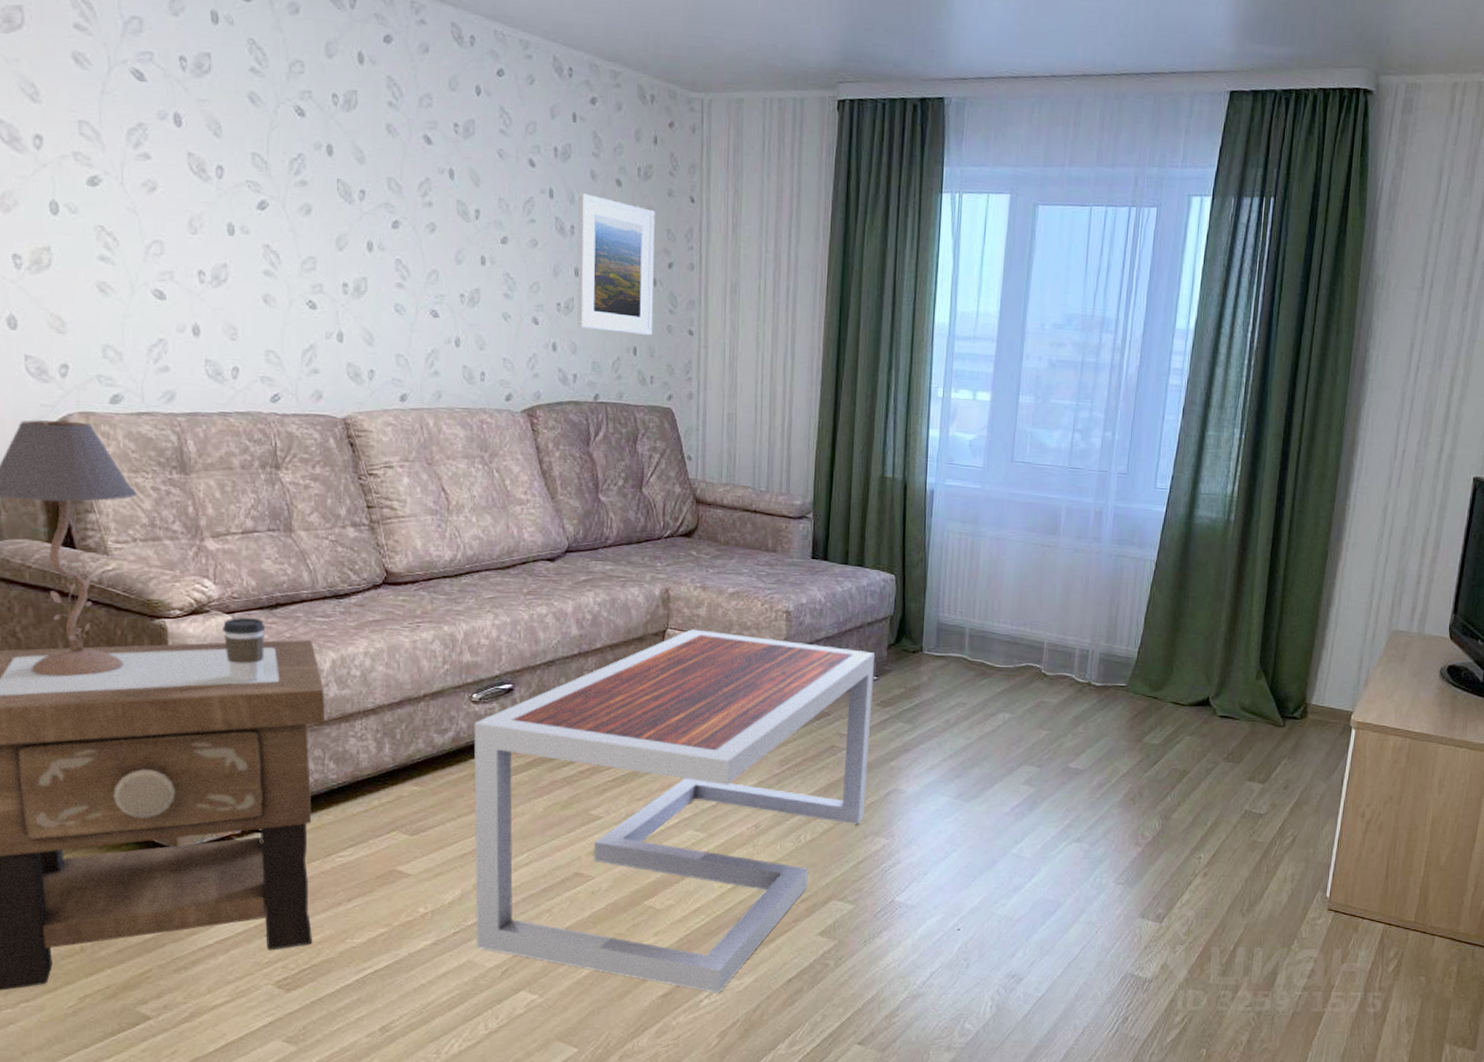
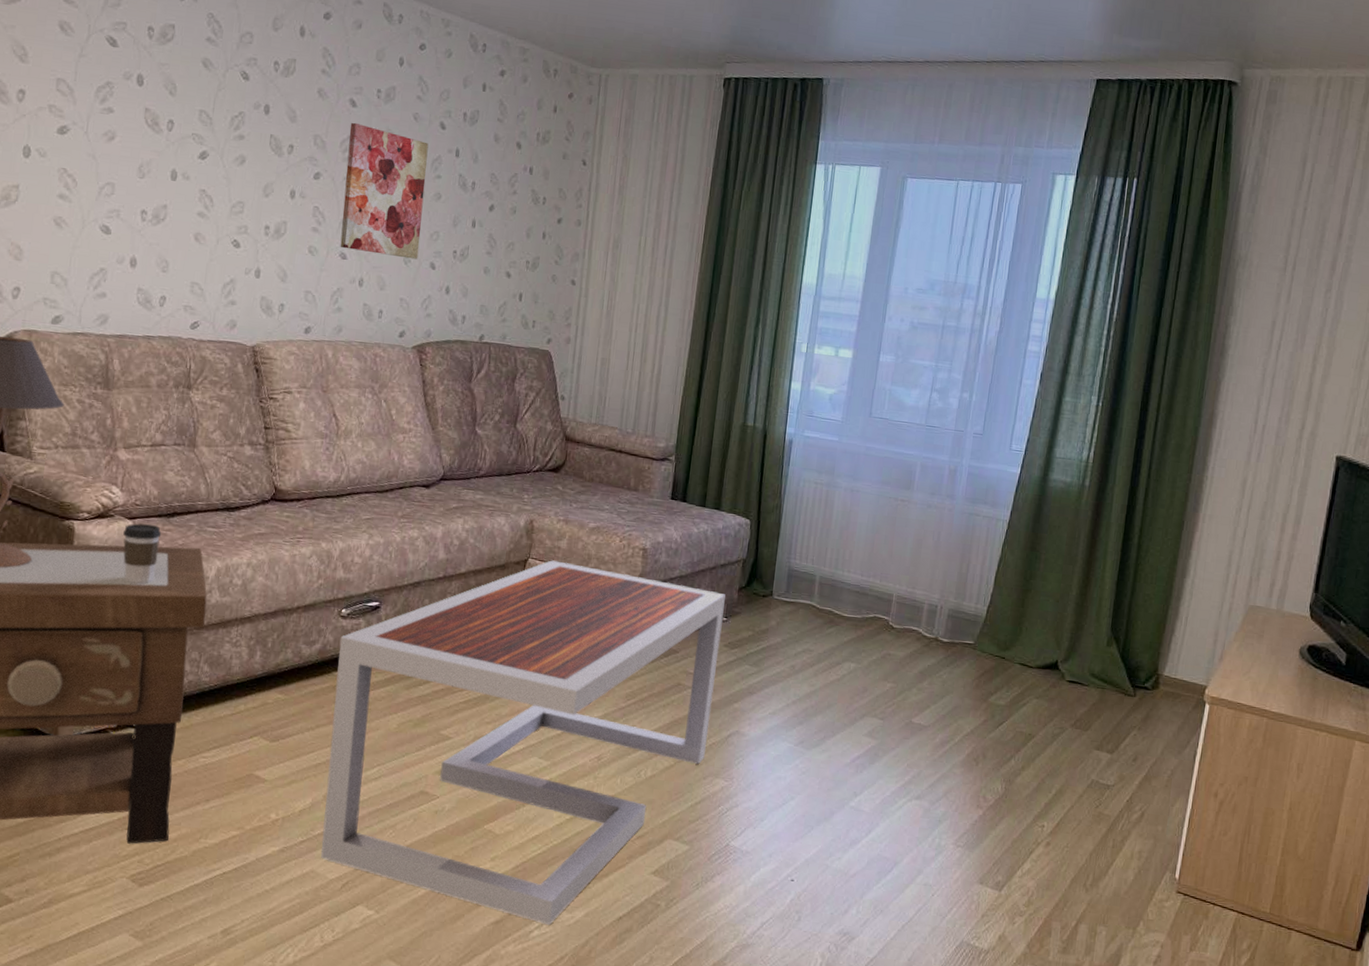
wall art: none [427,162,519,315] -> present [340,122,429,260]
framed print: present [577,193,655,335] -> none [470,153,550,283]

